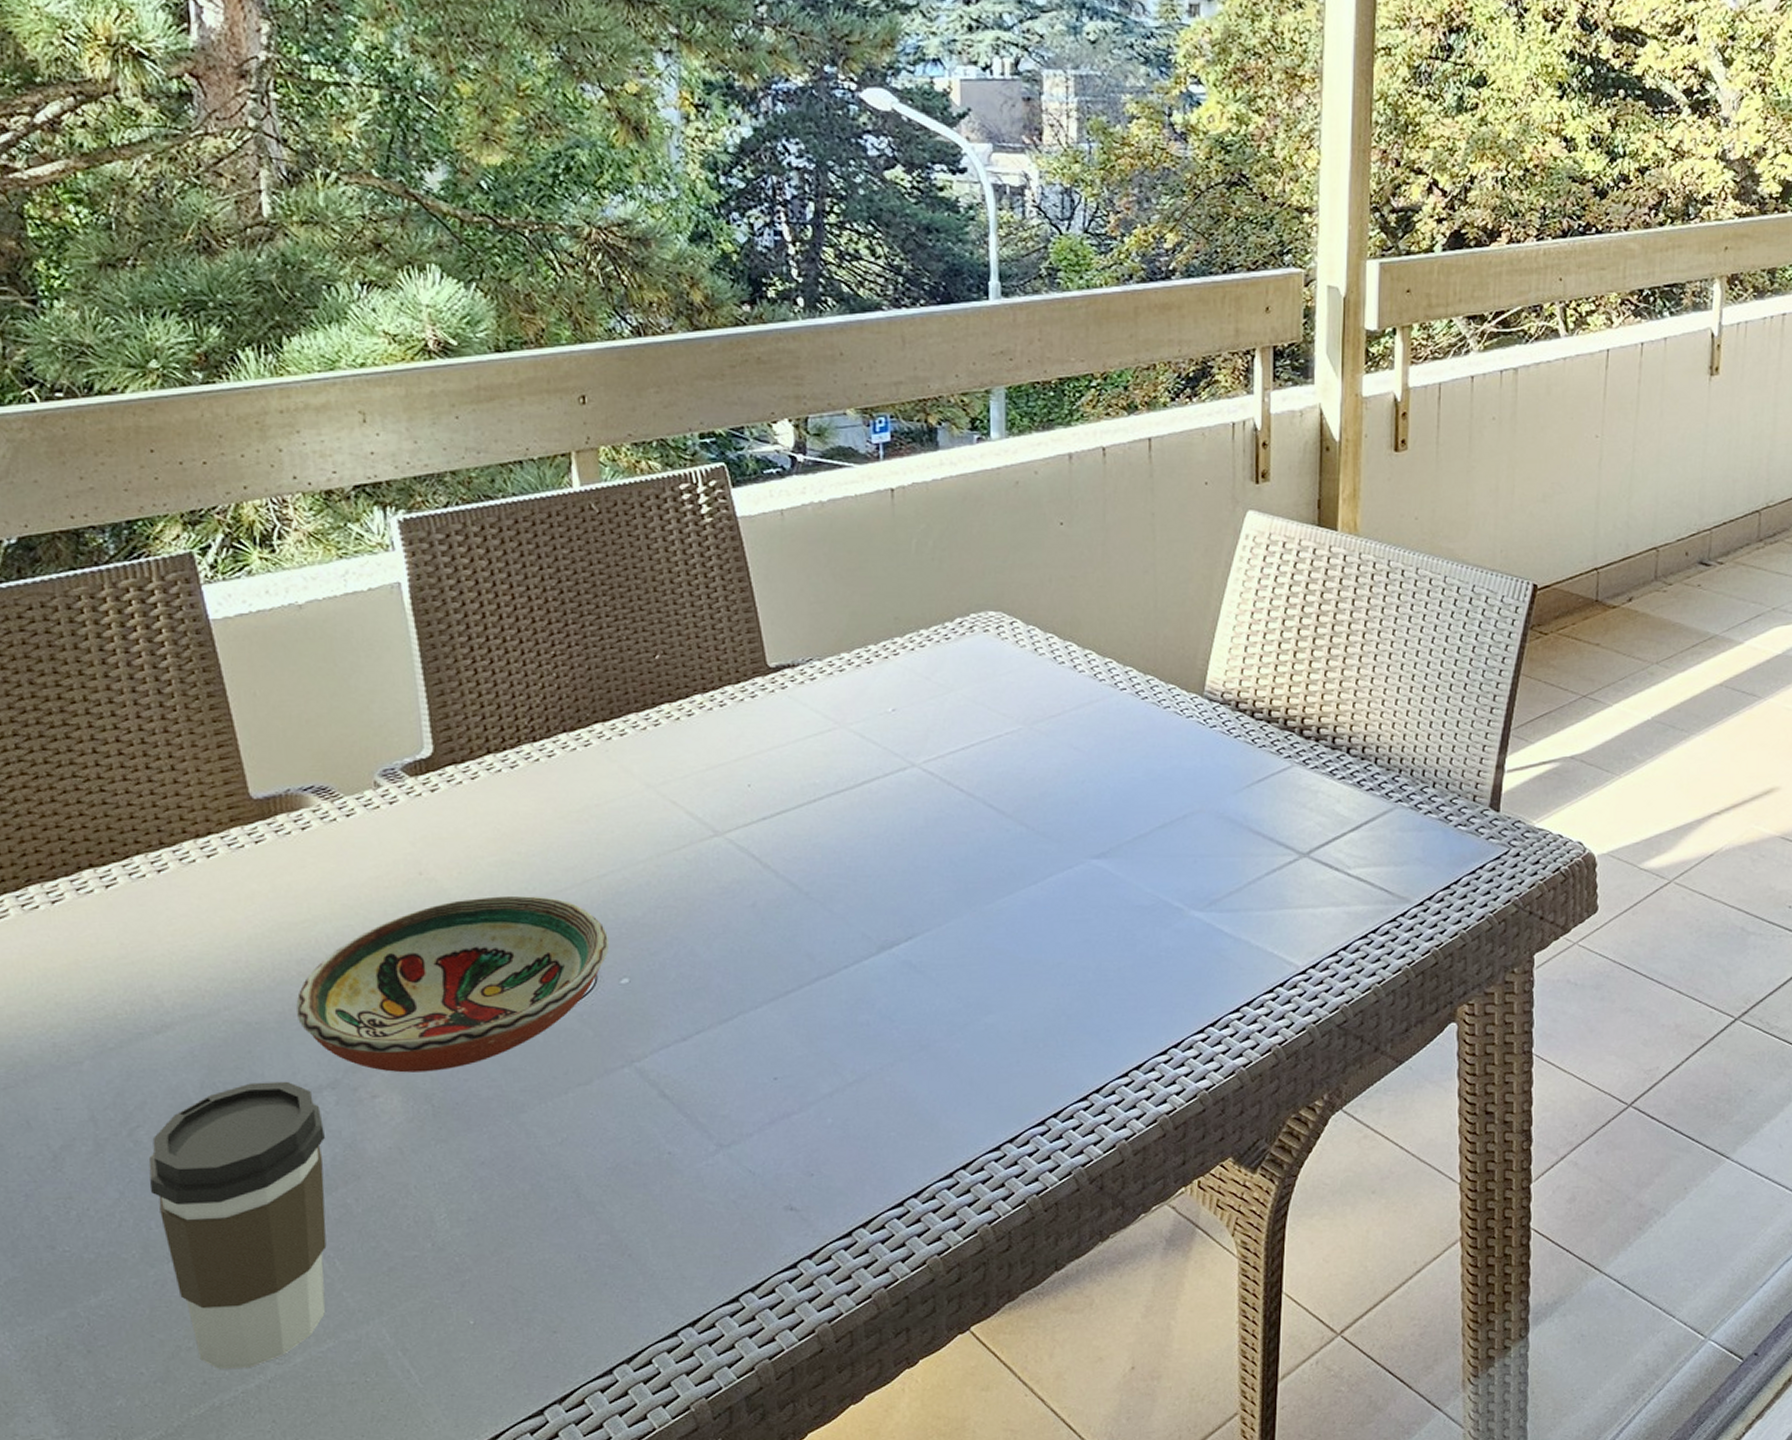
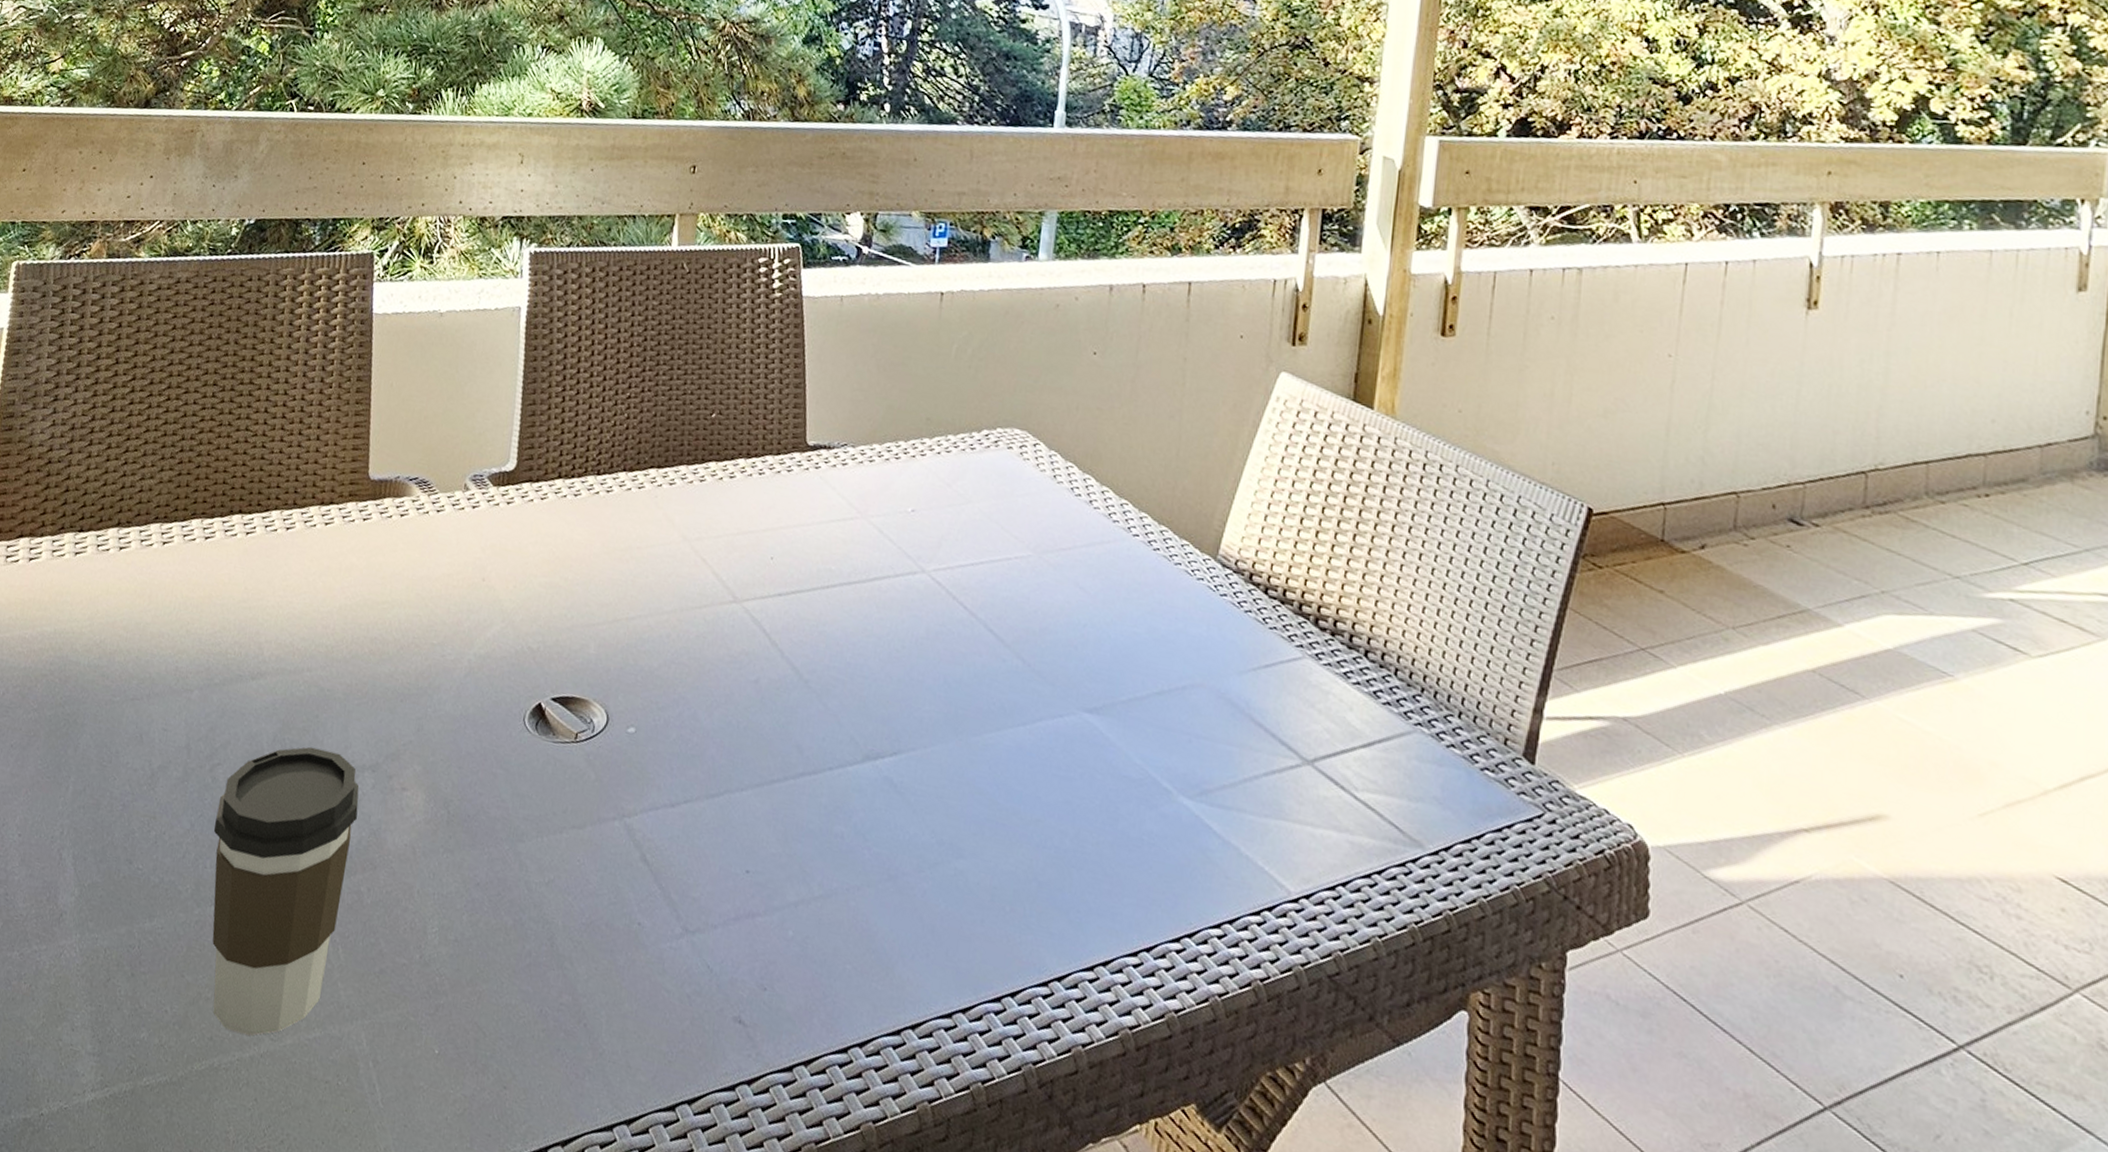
decorative bowl: present [296,895,610,1073] -> none [360,612,626,780]

